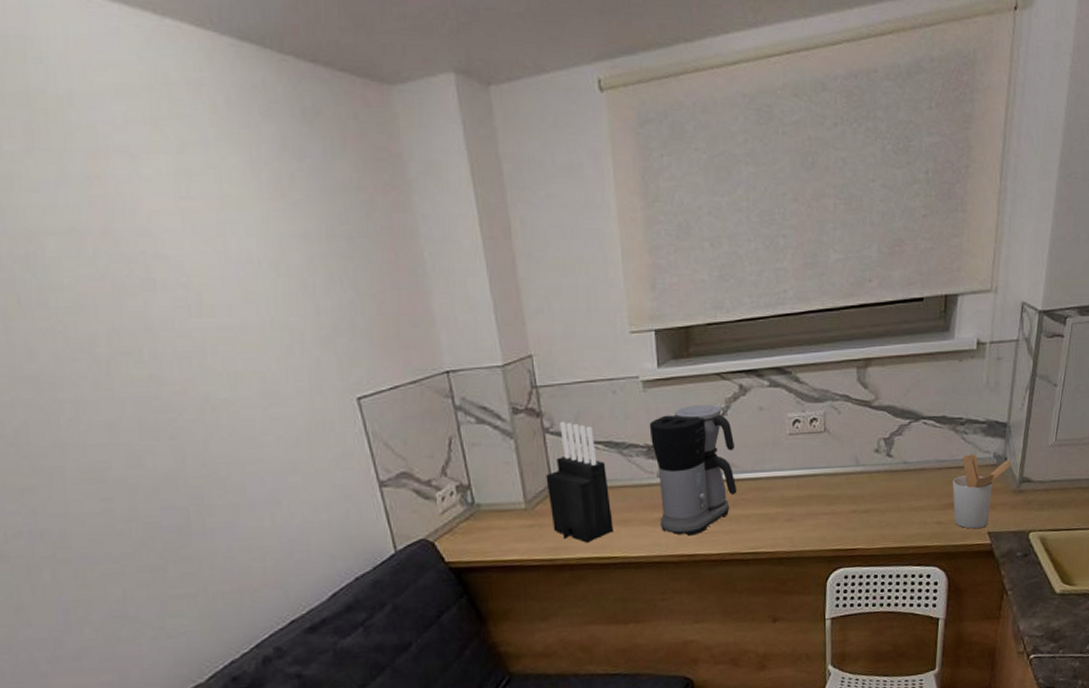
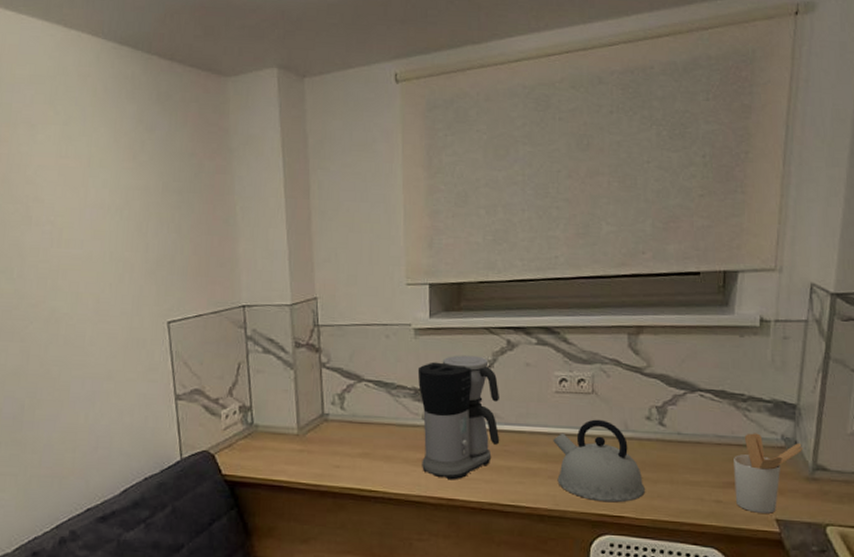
knife block: present [546,421,614,543] -> none [318,358,377,474]
kettle: none [789,457,875,538] -> present [553,419,645,503]

